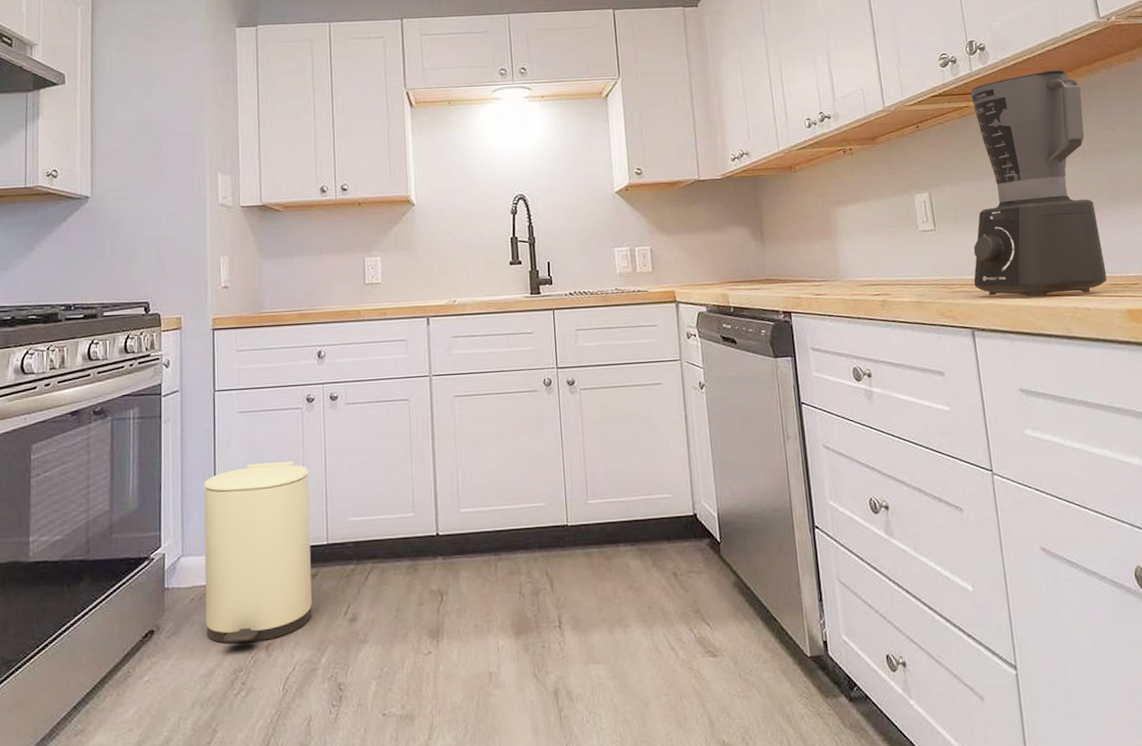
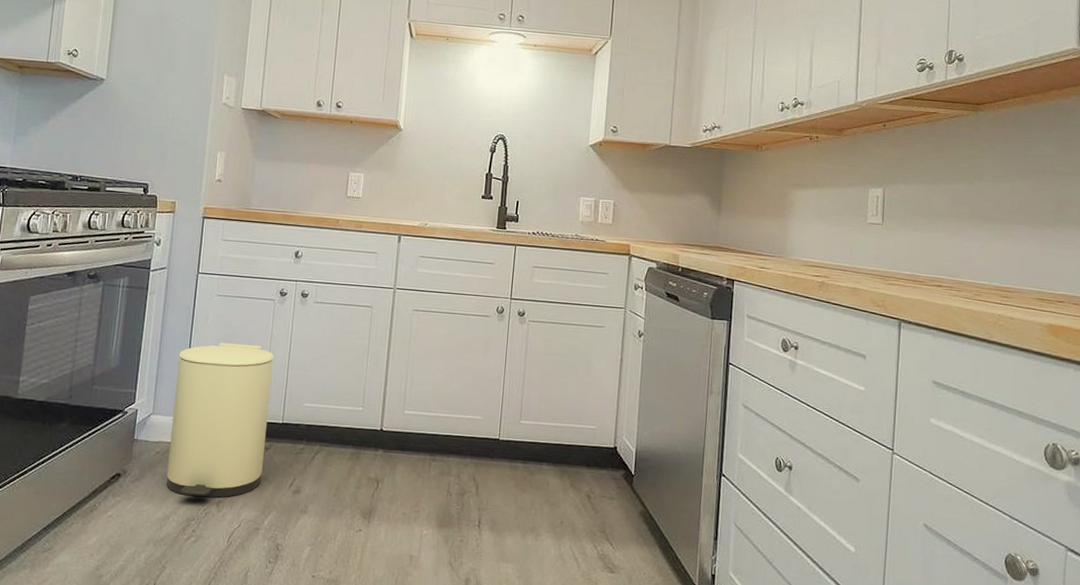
blender: present [970,69,1107,297] -> none [909,89,1048,304]

